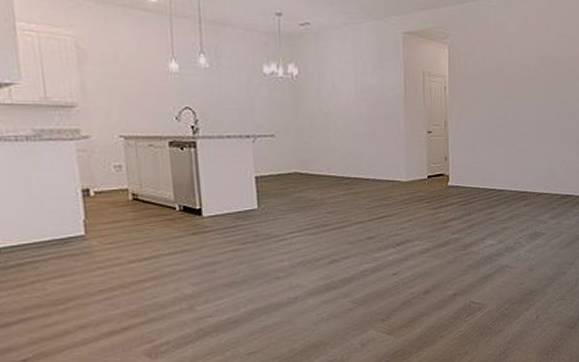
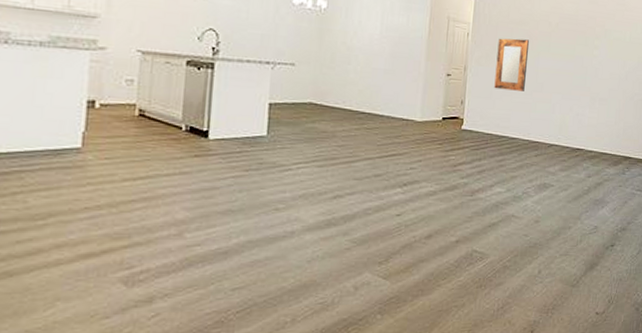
home mirror: none [477,88,510,142] -> present [494,38,530,91]

